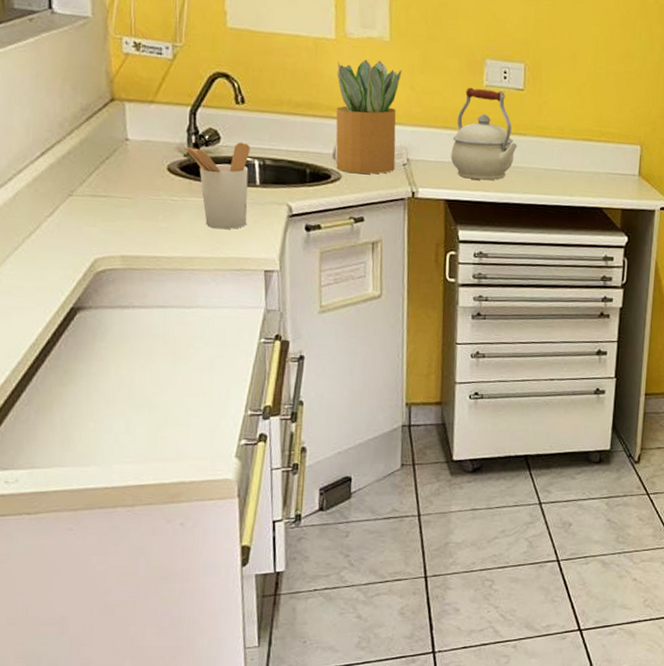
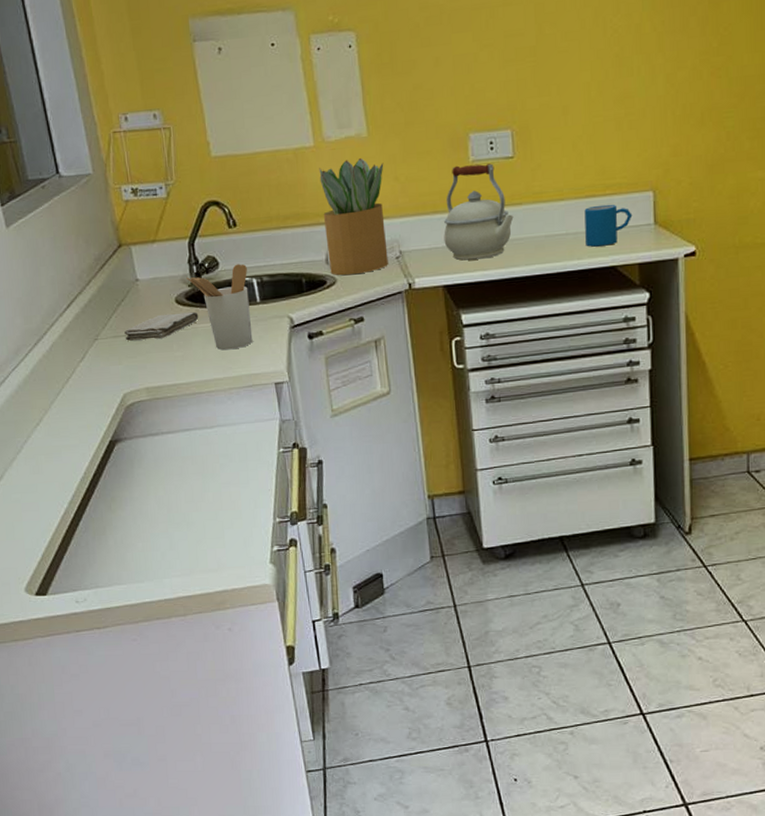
washcloth: none [105,180,191,206] -> present [124,311,199,341]
mug: none [578,149,621,188] -> present [584,204,633,247]

